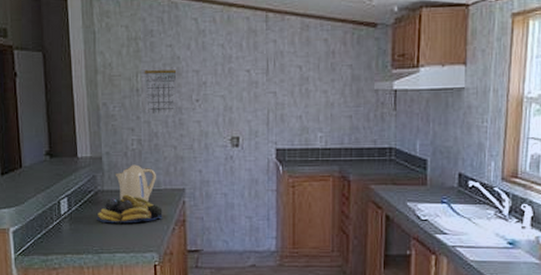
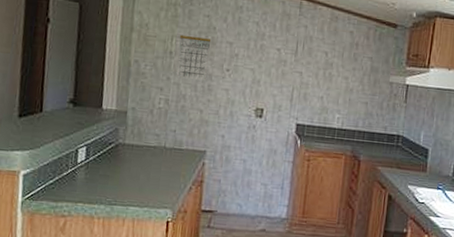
fruit bowl: present [96,194,163,224] -> none [114,150,182,179]
kettle: present [115,164,156,202] -> none [138,122,180,160]

